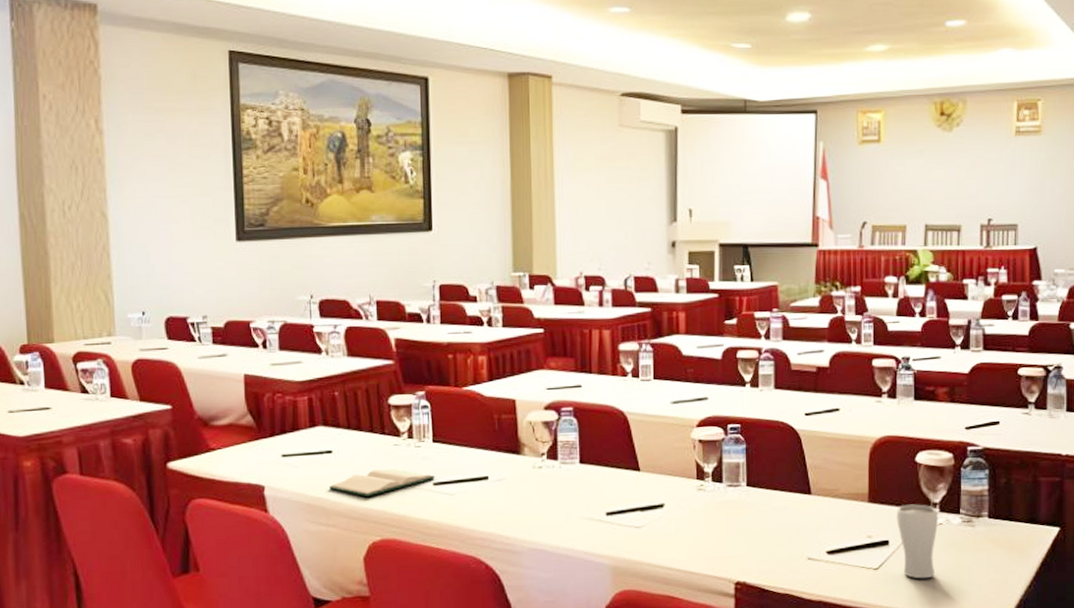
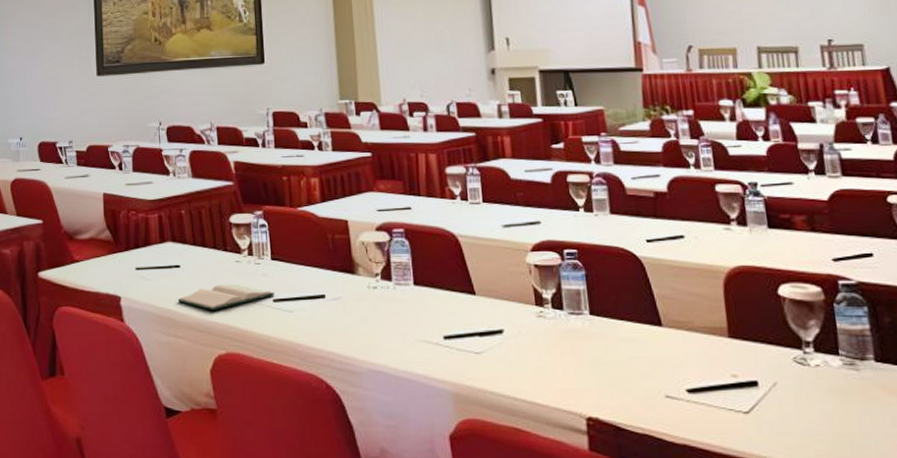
drinking glass: present [897,504,938,579] -> none [763,342,819,428]

